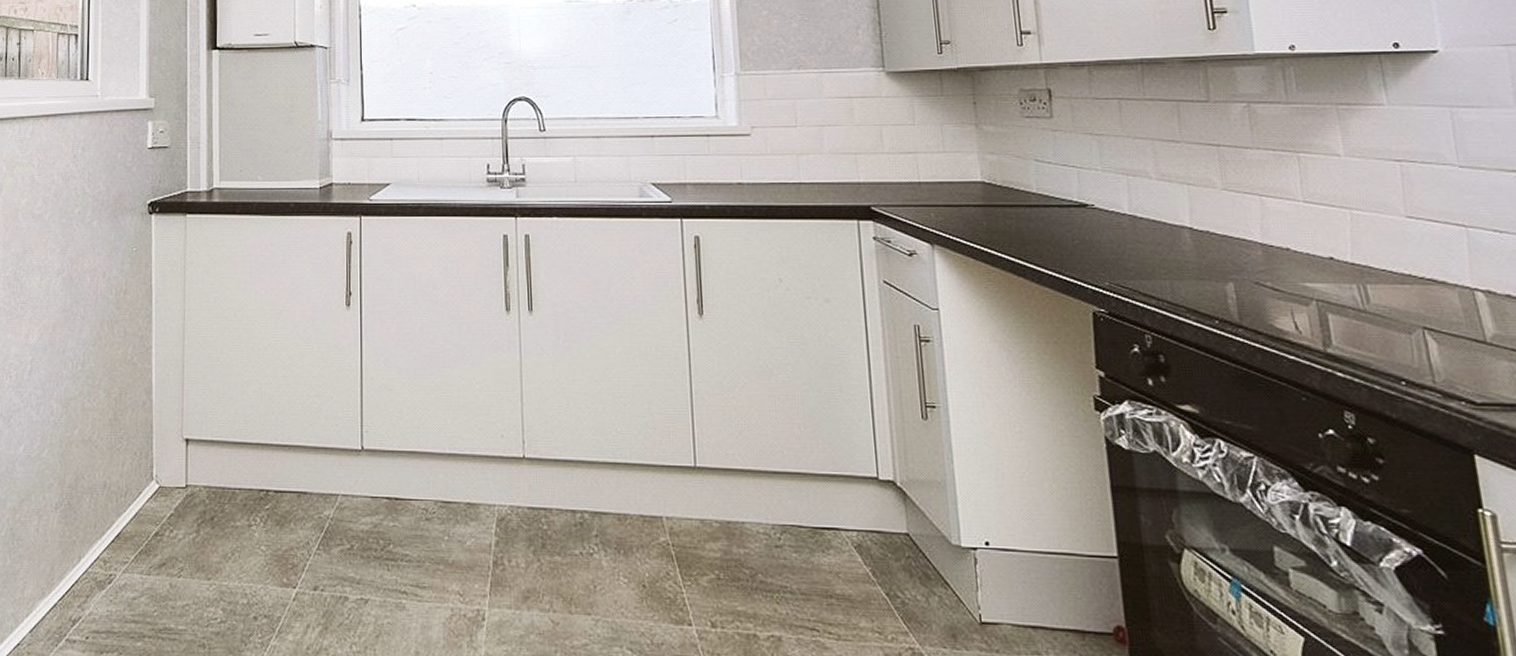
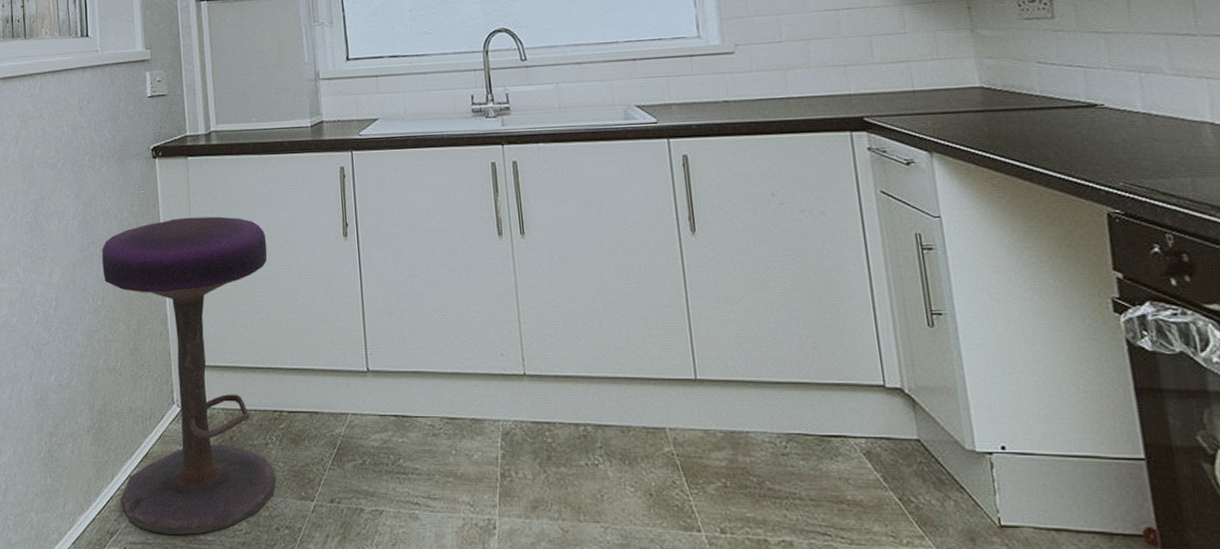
stool: none [85,279,265,624] -> present [102,216,277,536]

